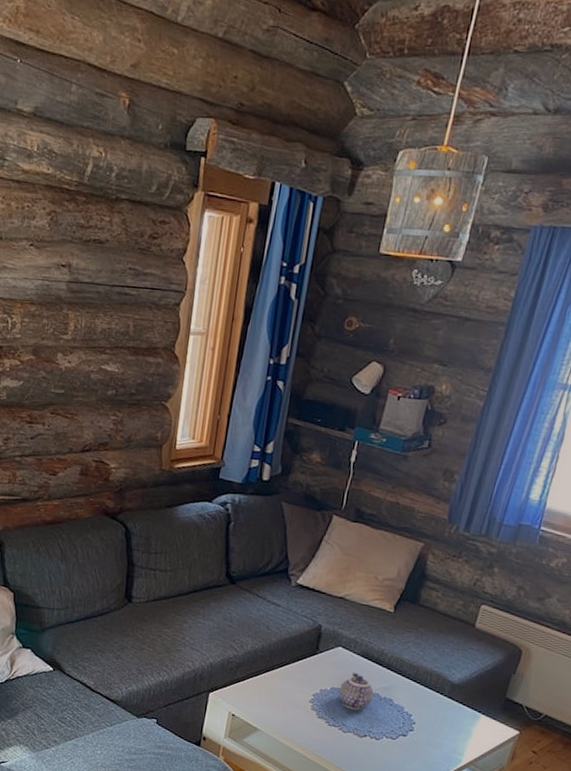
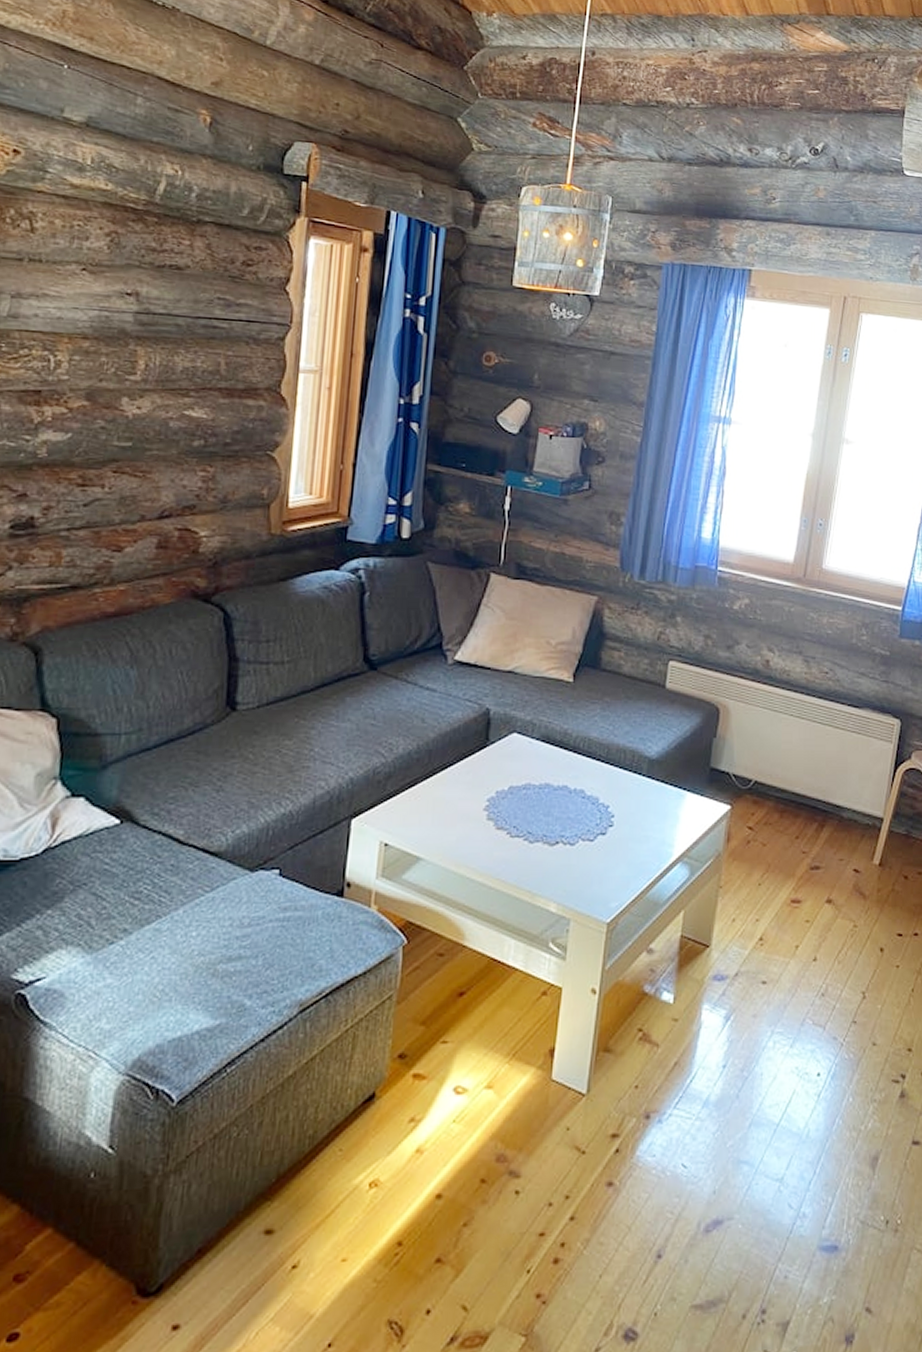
teapot: present [338,672,374,711] -> none [519,762,561,811]

